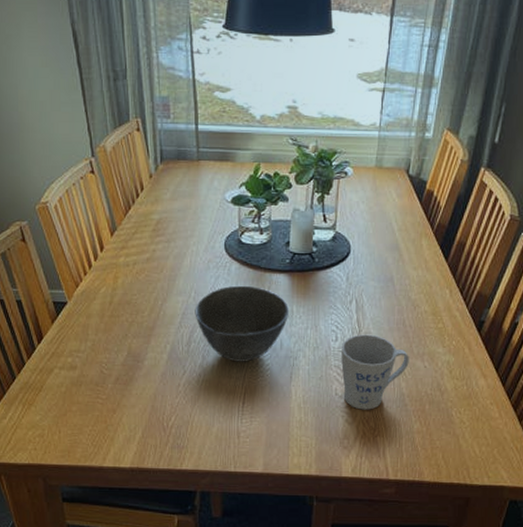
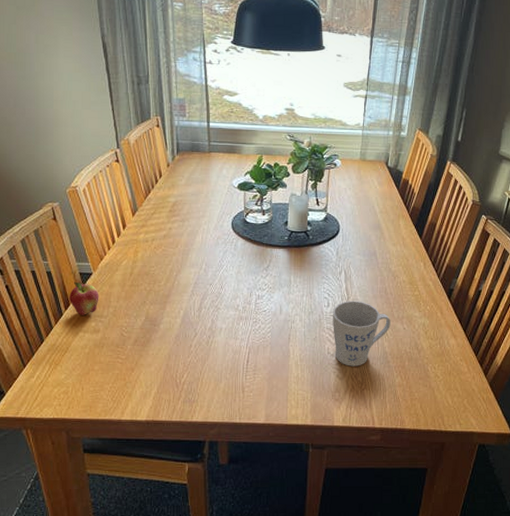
fruit: none [42,311,76,350] -> present [69,281,99,315]
bowl: present [195,285,290,362] -> none [205,258,288,325]

